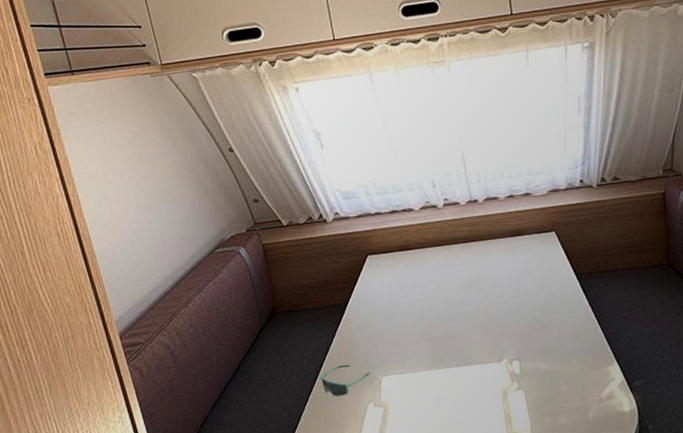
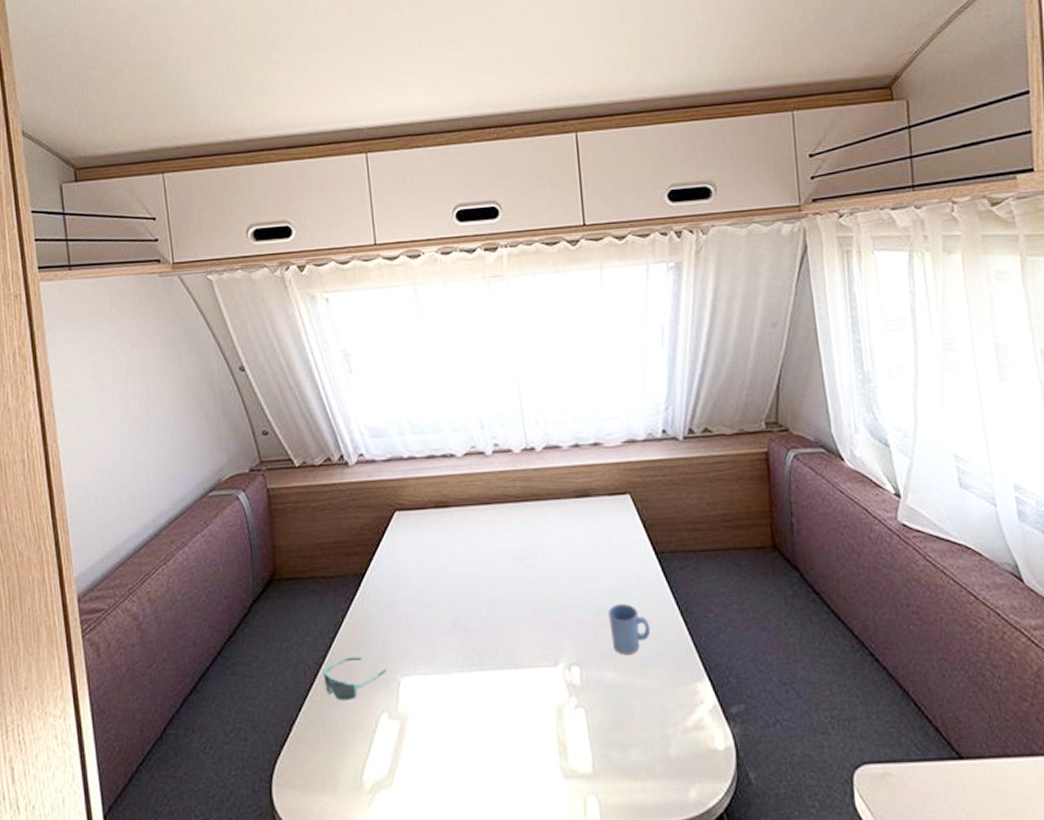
mug: none [540,313,573,350] -> present [608,604,651,655]

